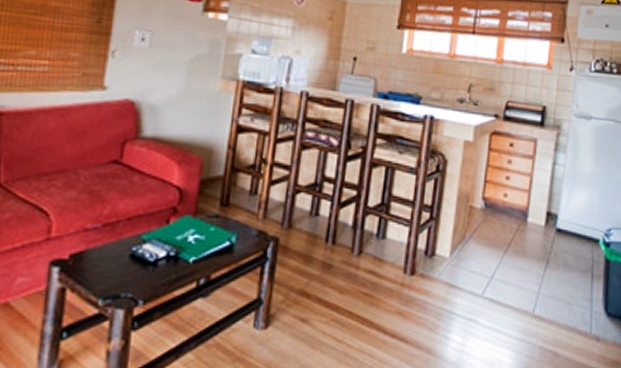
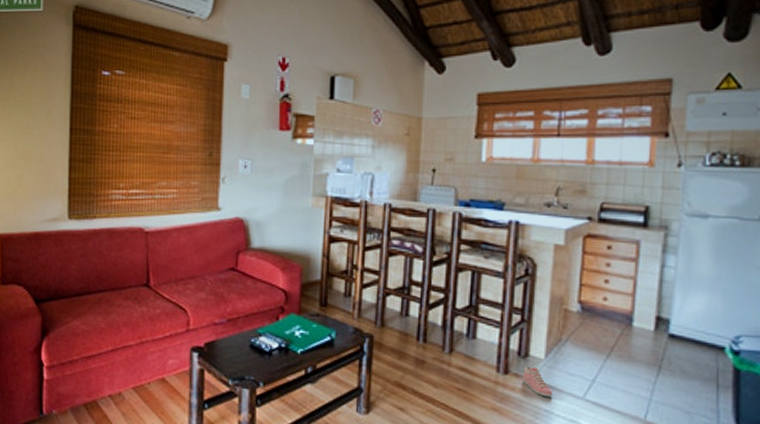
sneaker: none [428,265,455,297] -> present [523,366,553,398]

